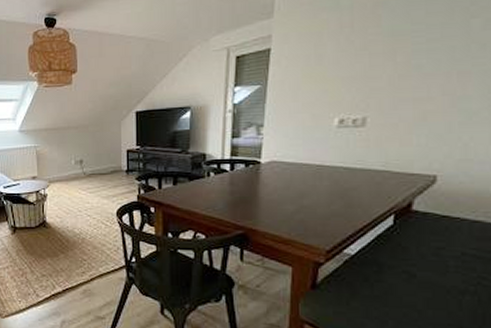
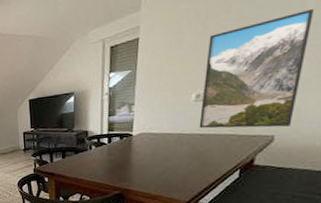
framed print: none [343,28,482,165] -> present [199,8,315,129]

